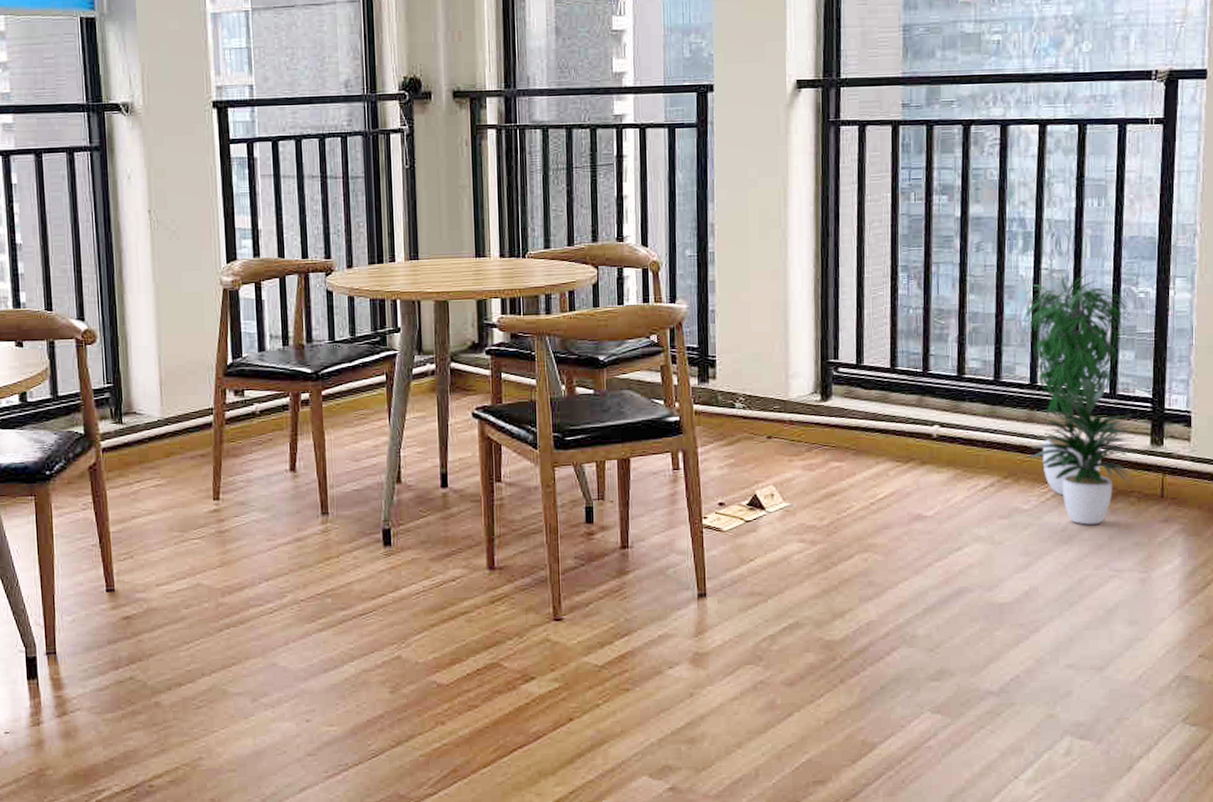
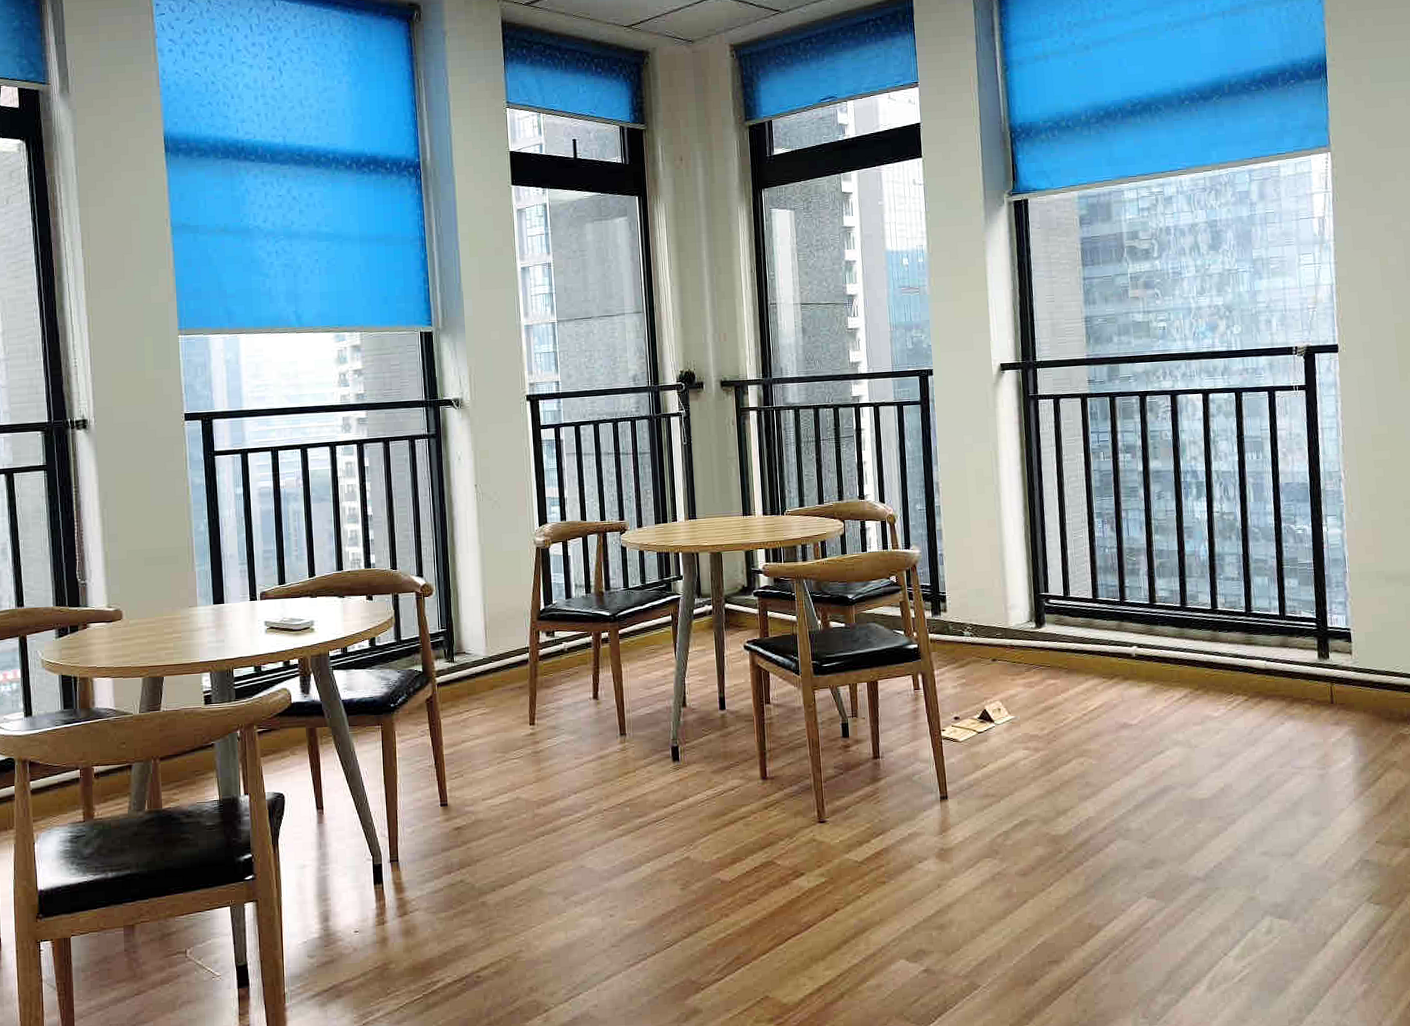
potted plant: present [1022,268,1136,525] -> none [1200,510,1307,729]

